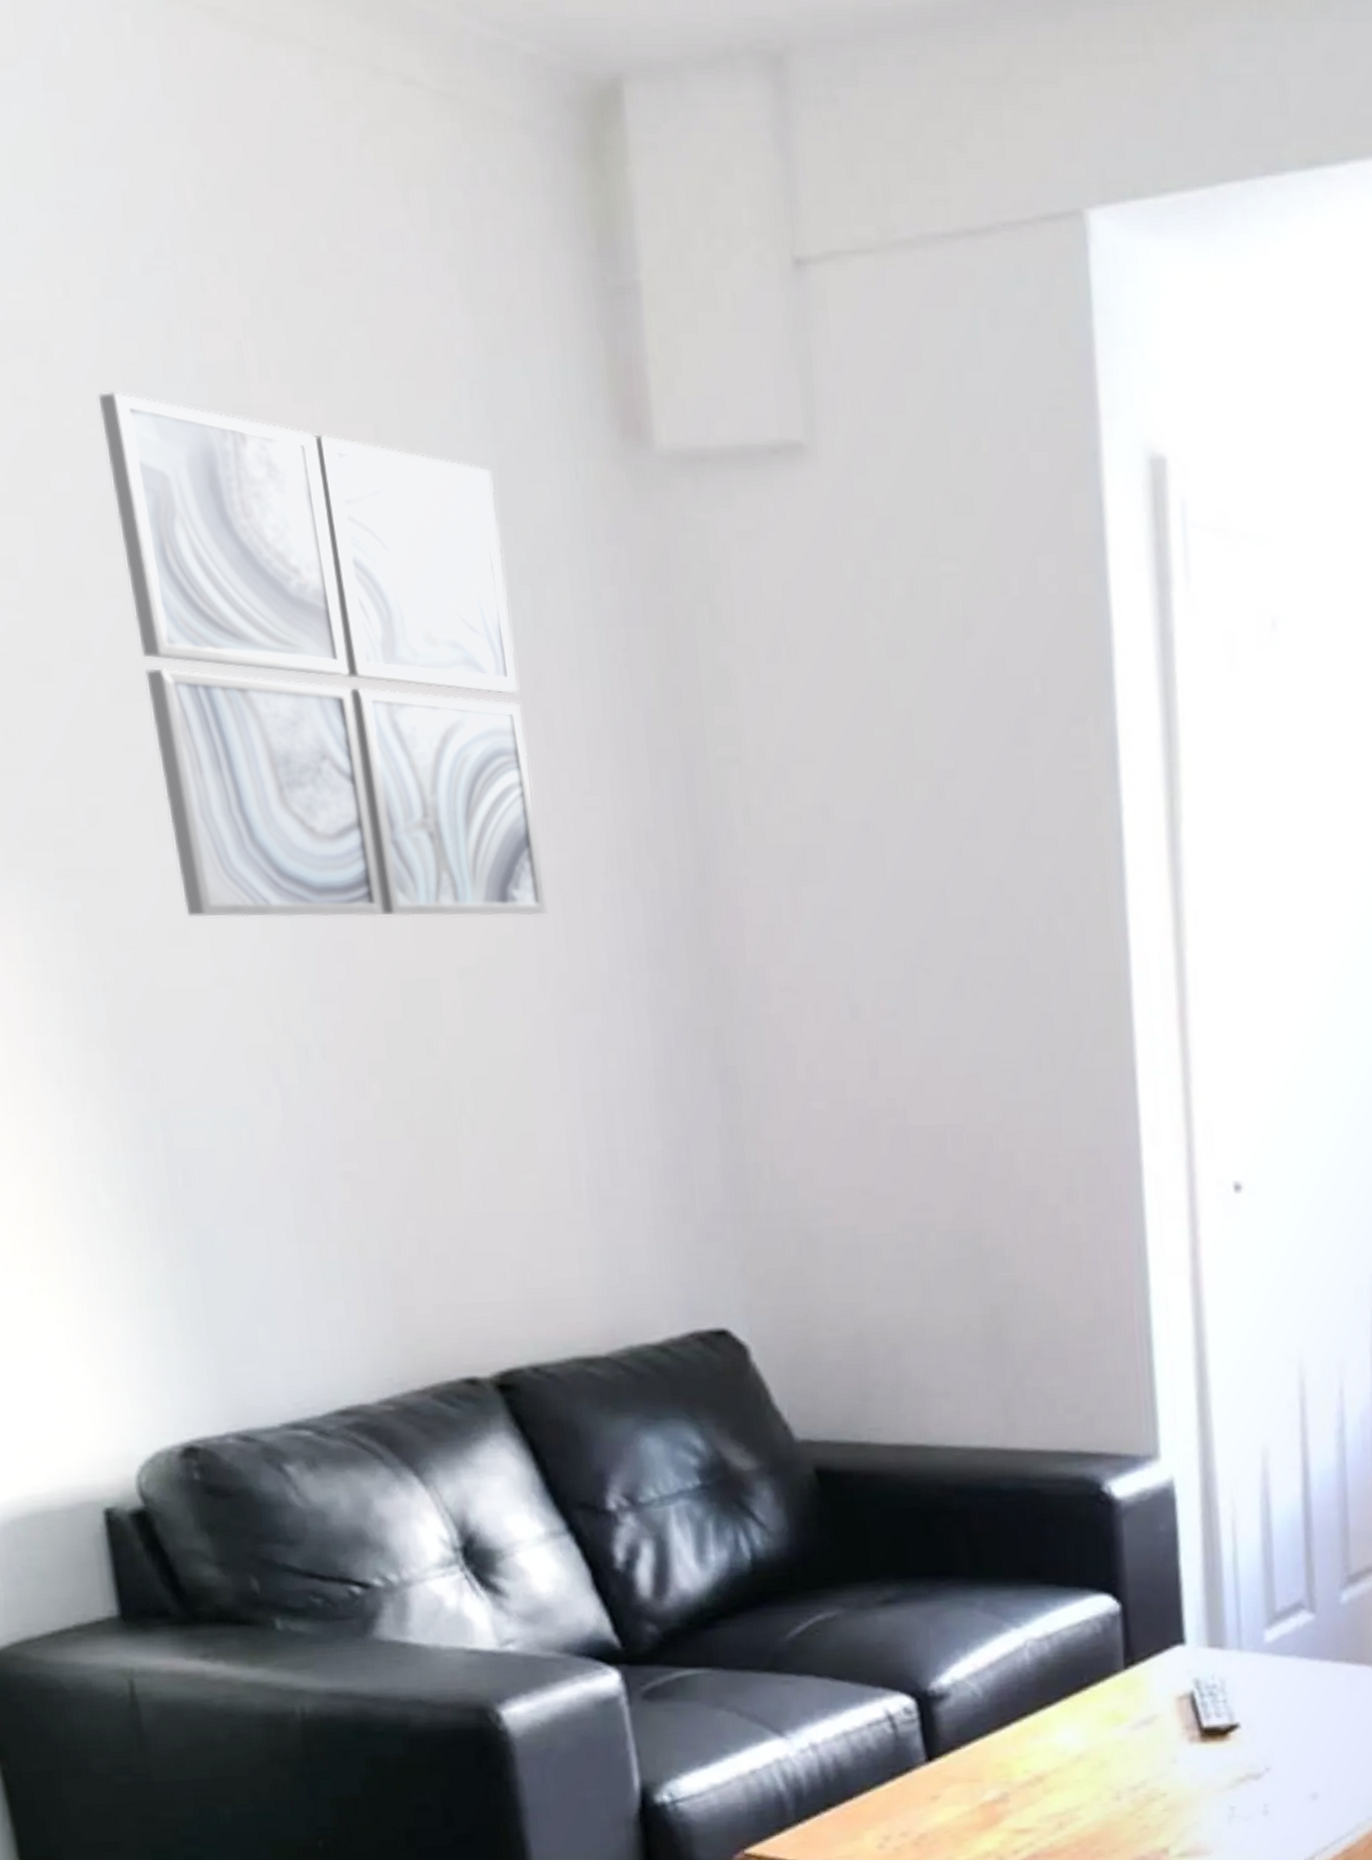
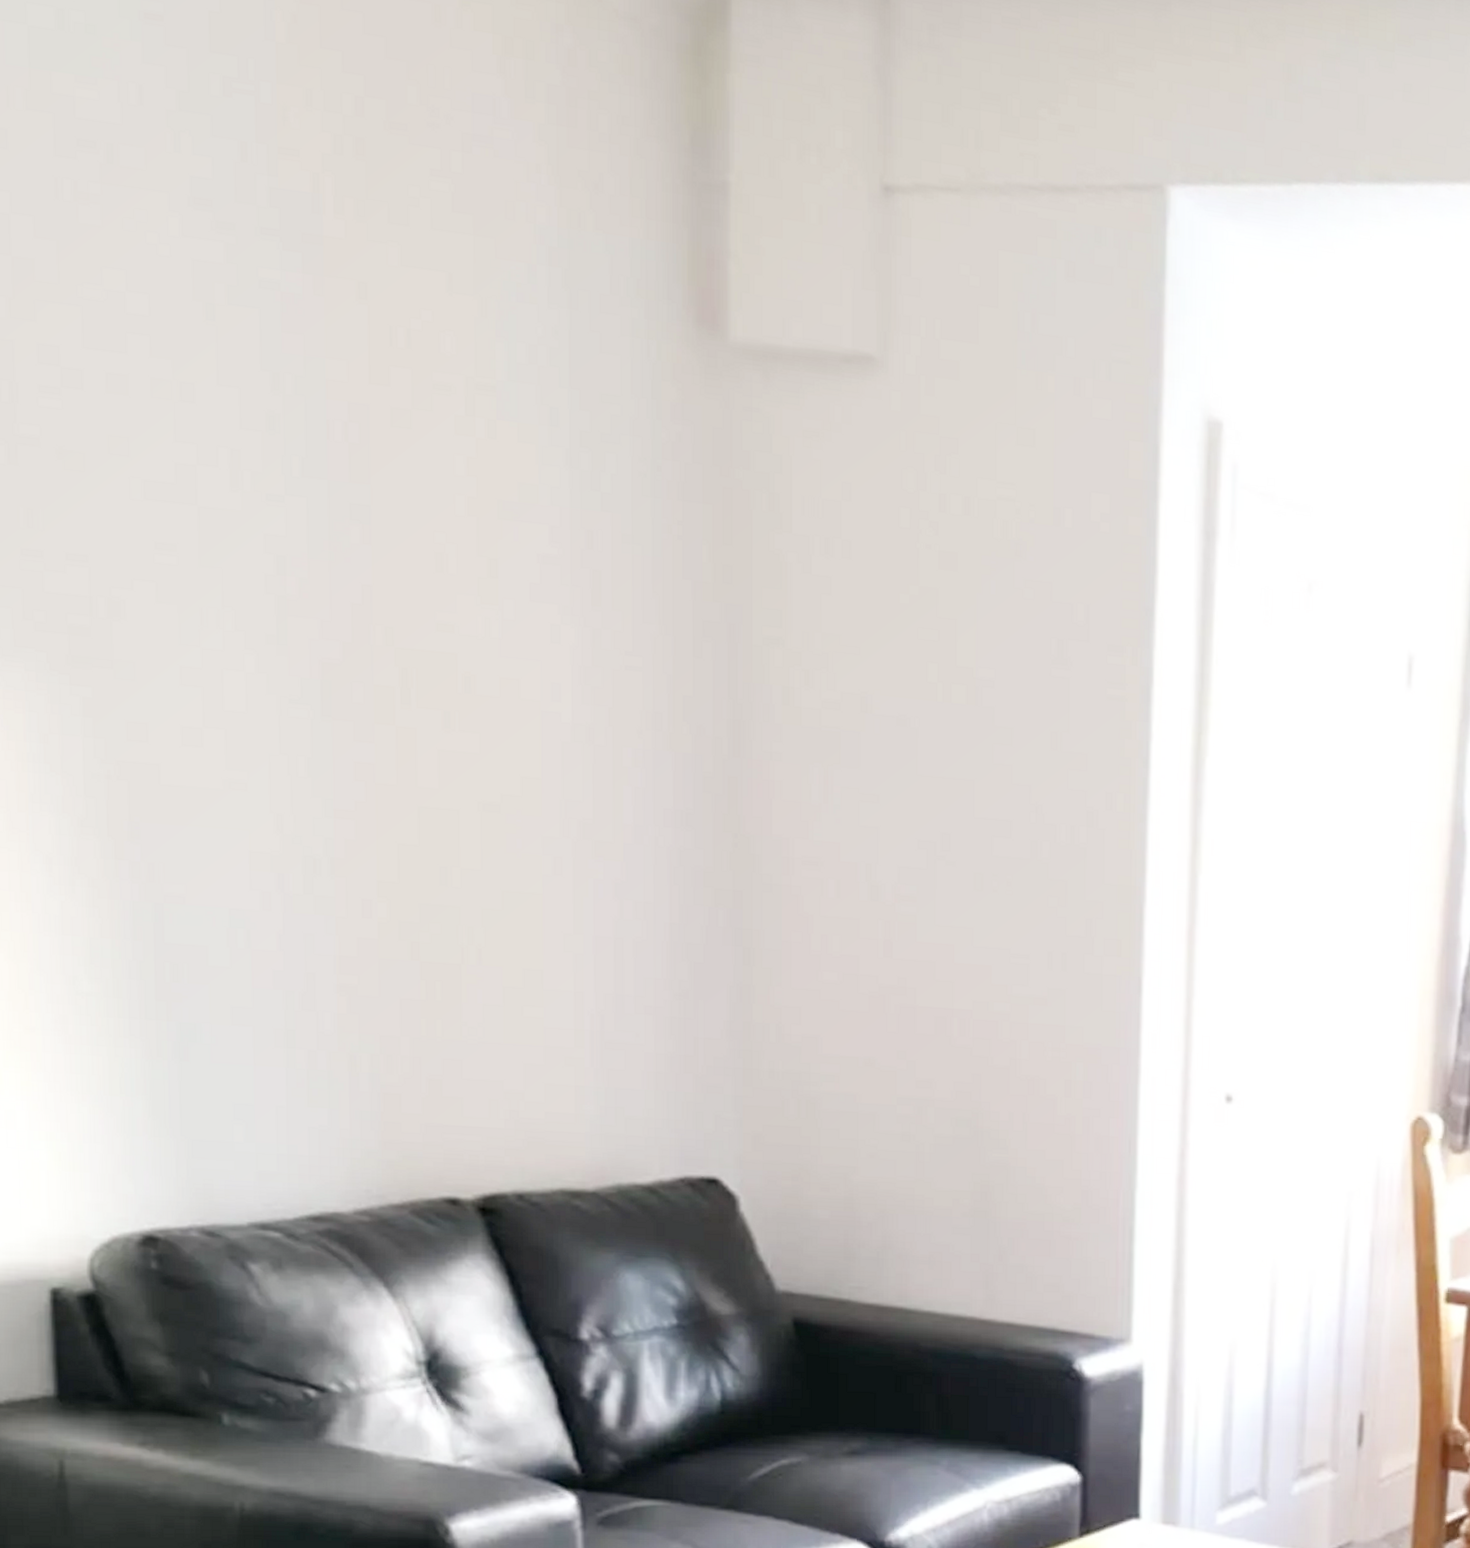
wall art: present [97,391,548,918] -> none [161,200,577,762]

